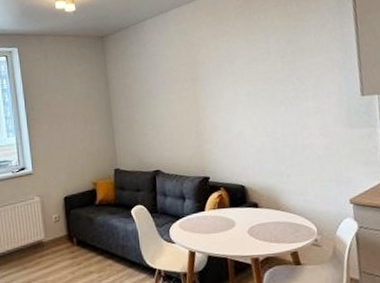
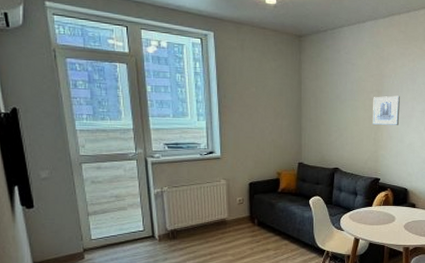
wall art: none [188,81,223,117] -> present [373,95,400,125]

